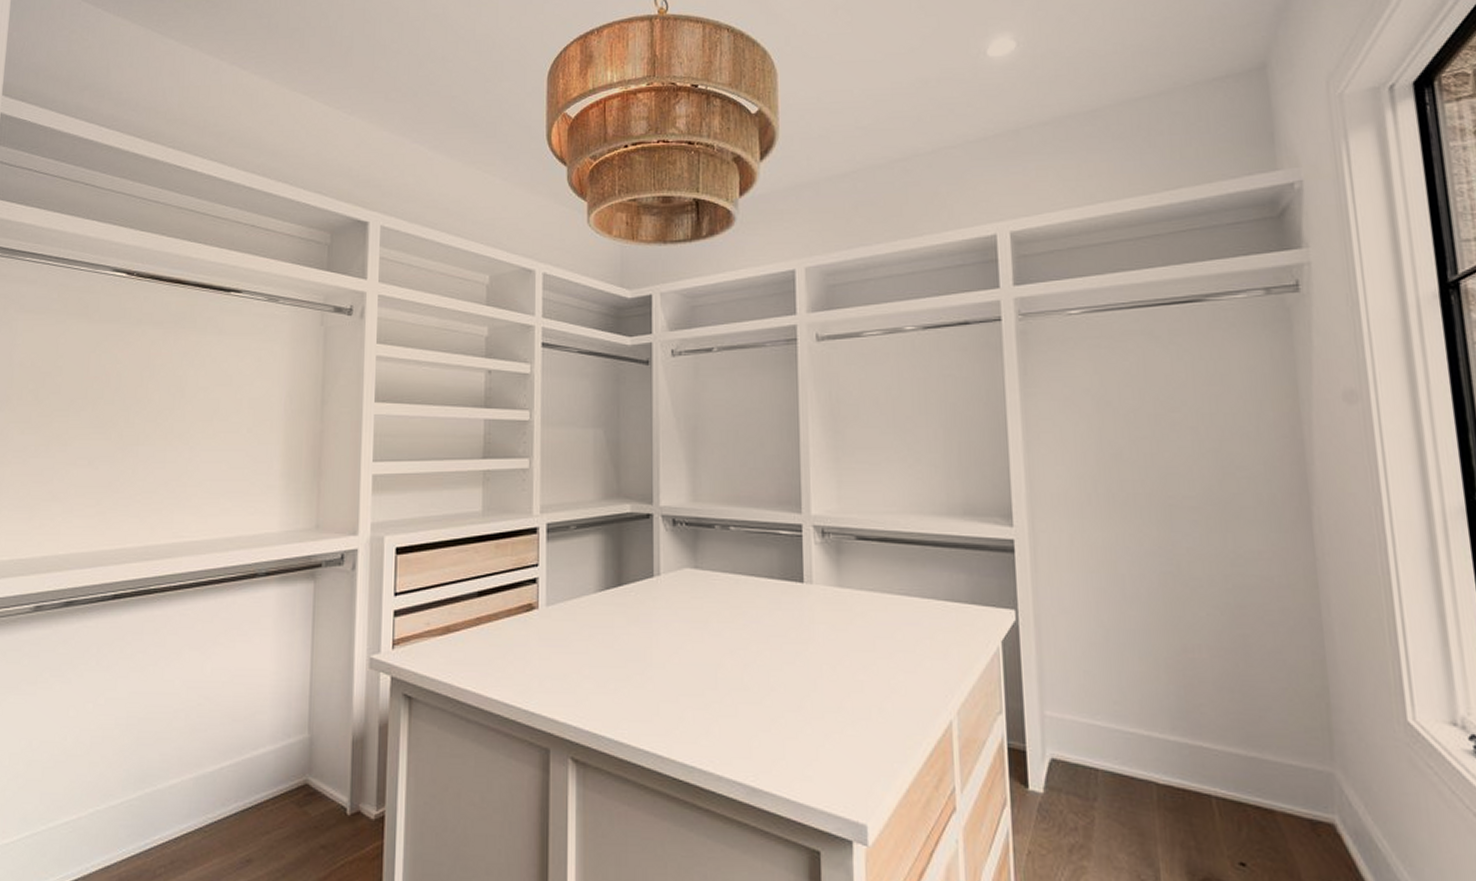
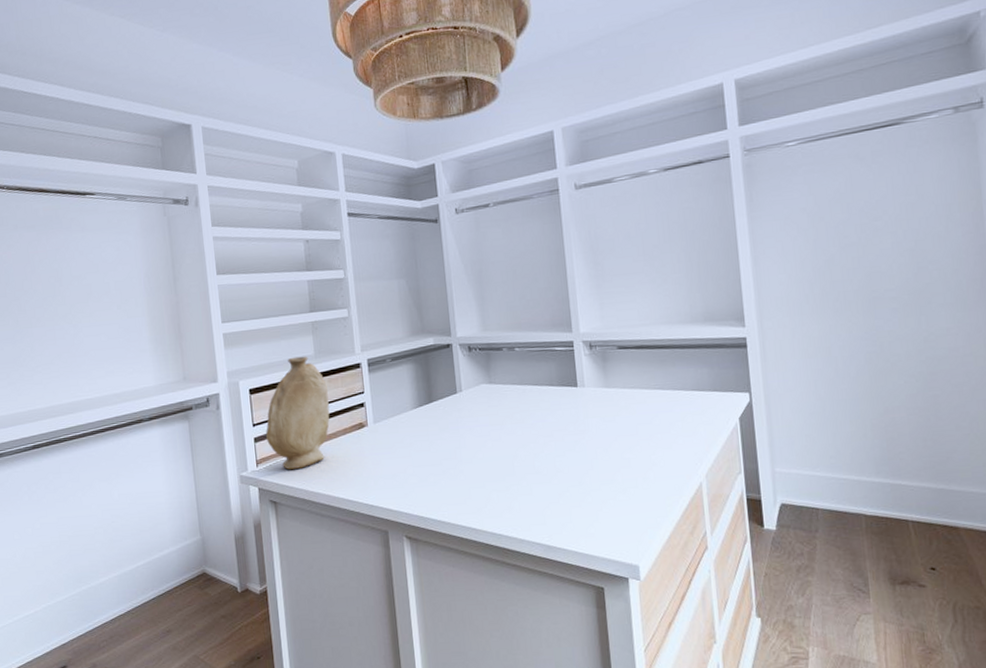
vase: none [410,512,493,657] -> present [266,356,330,470]

